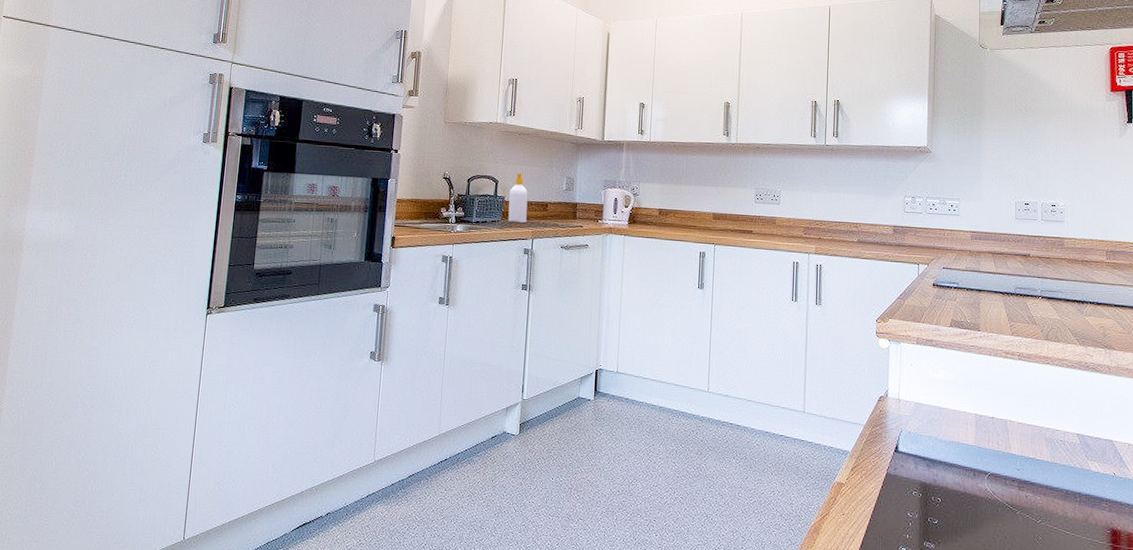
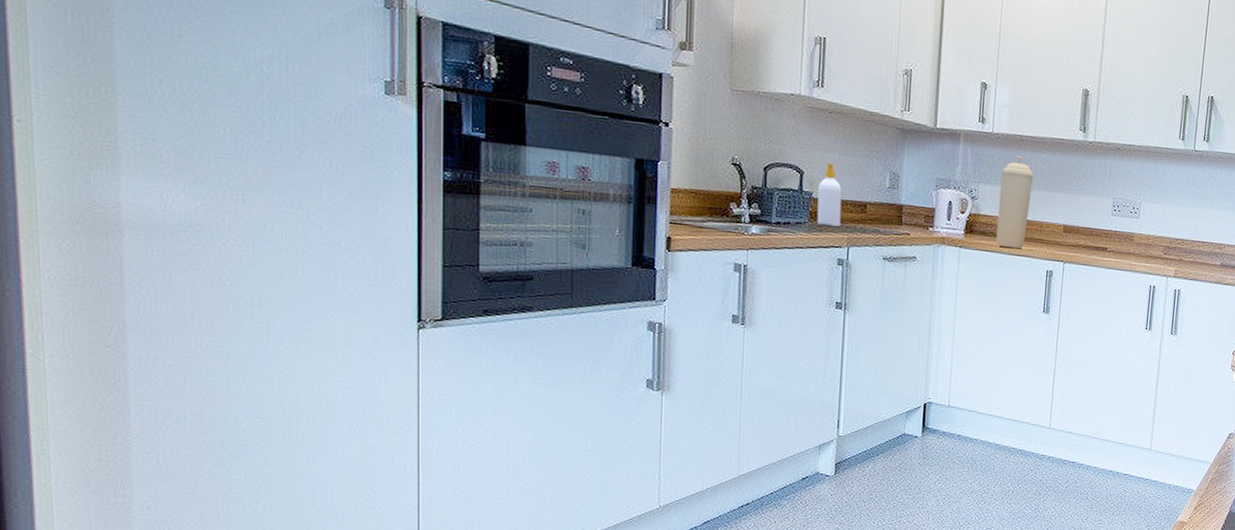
canister: none [655,159,686,235] -> present [996,156,1034,249]

